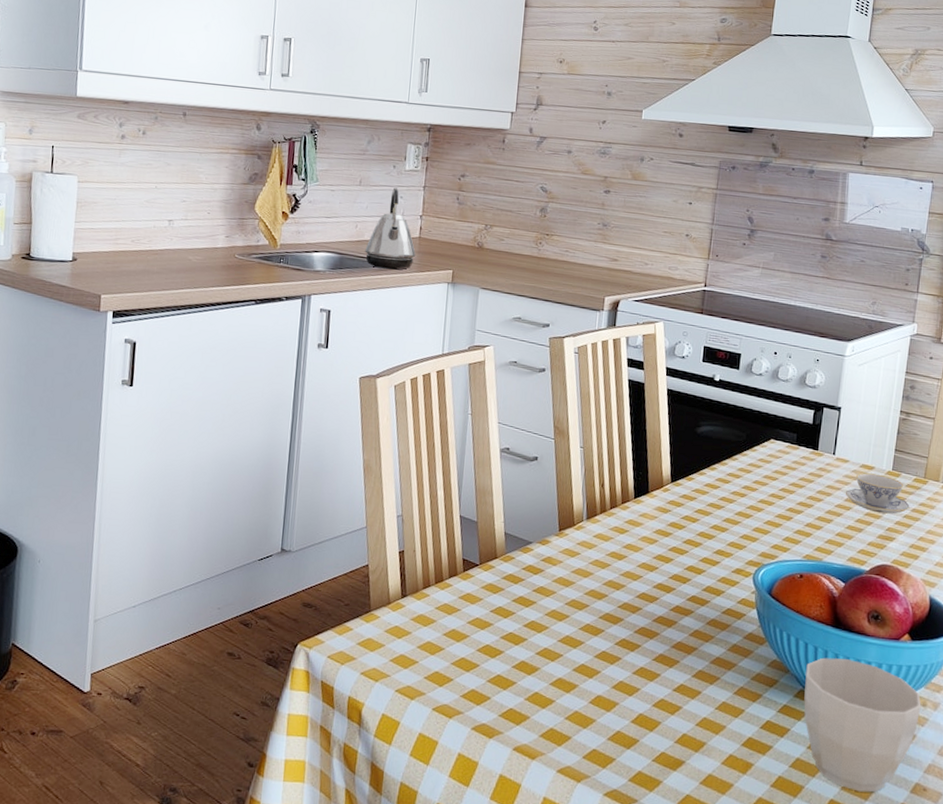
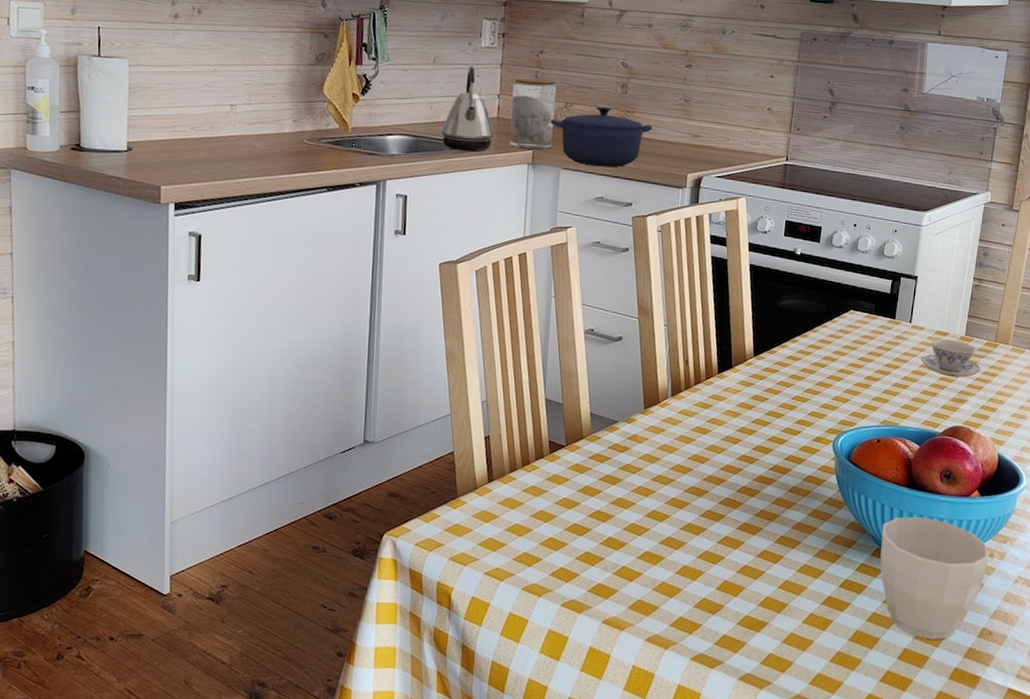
jar: none [430,200,477,269] -> present [509,78,557,149]
cooking pot: none [470,227,570,288] -> present [550,105,652,167]

